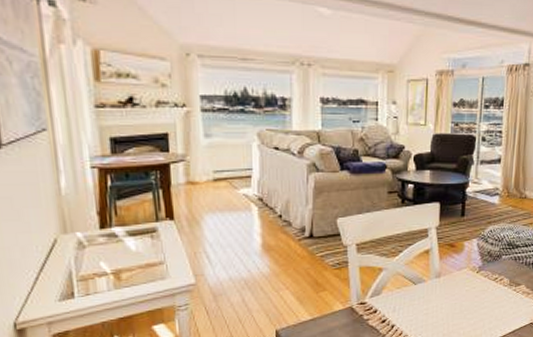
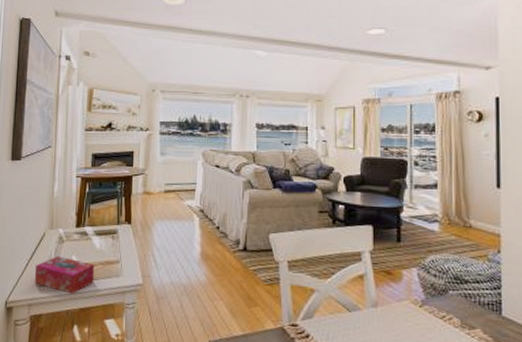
tissue box: none [50,264,134,305] -> present [35,255,95,294]

